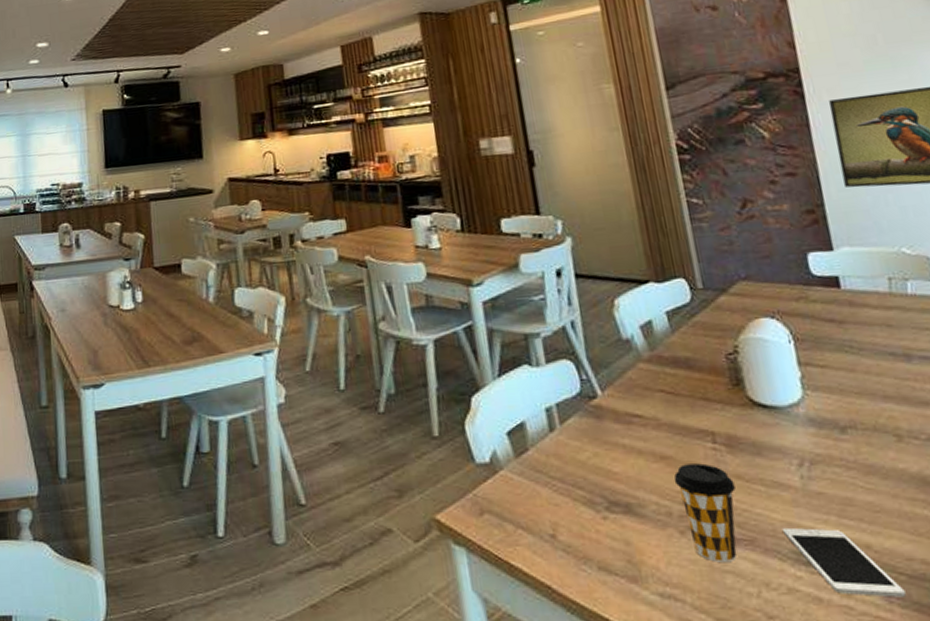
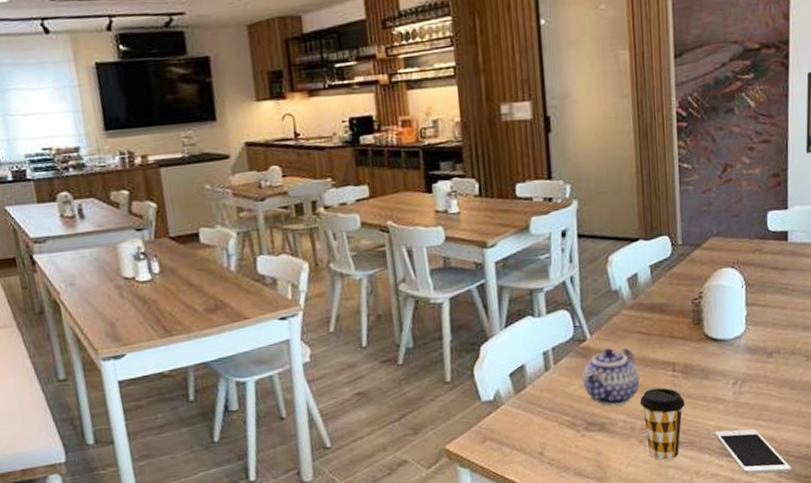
teapot: none [596,408,671,482] -> present [583,347,640,406]

